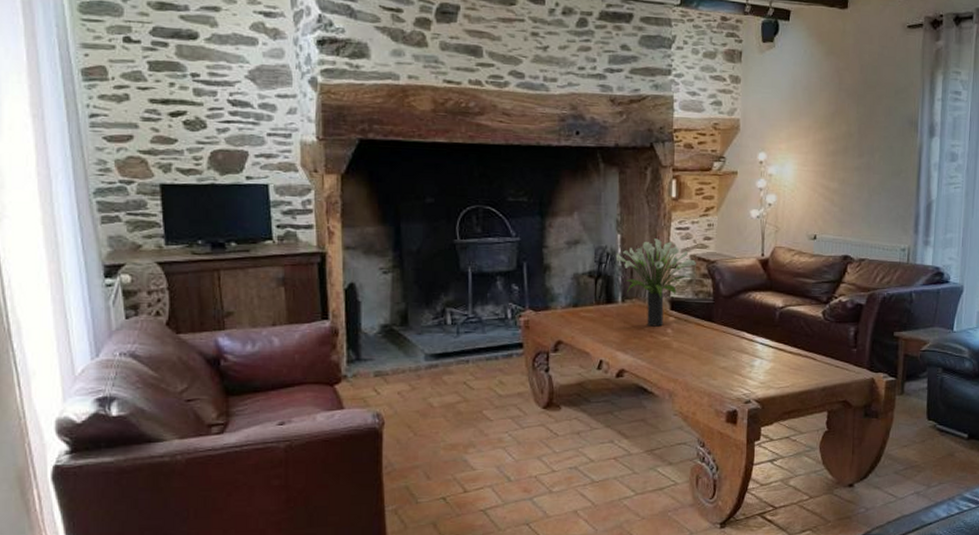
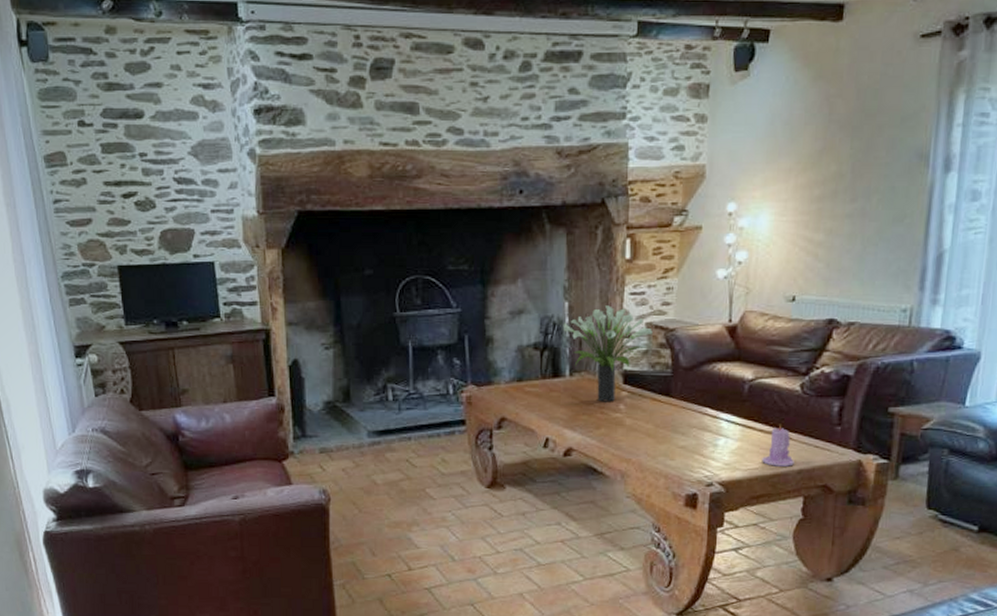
candle: none [792,346,819,384] -> present [762,424,794,467]

